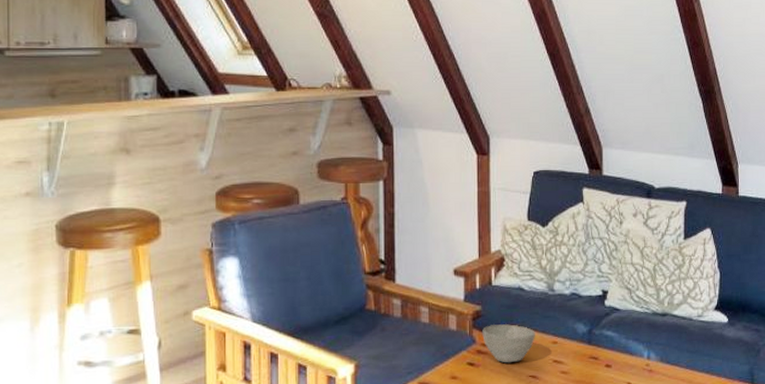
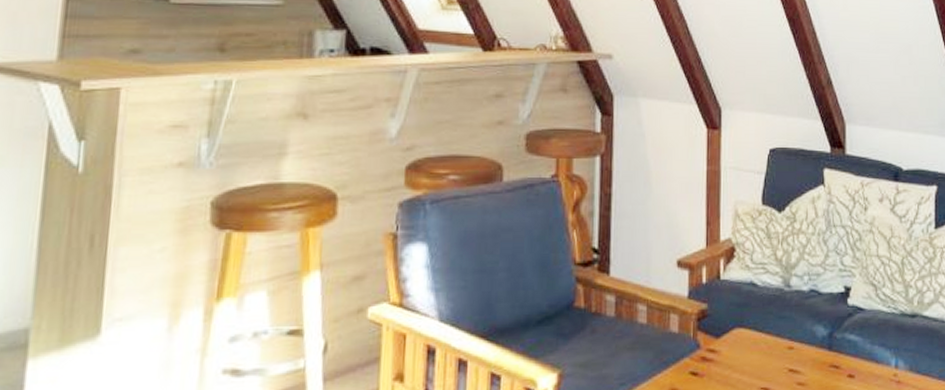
bowl: present [482,324,535,363] -> none [708,326,769,373]

